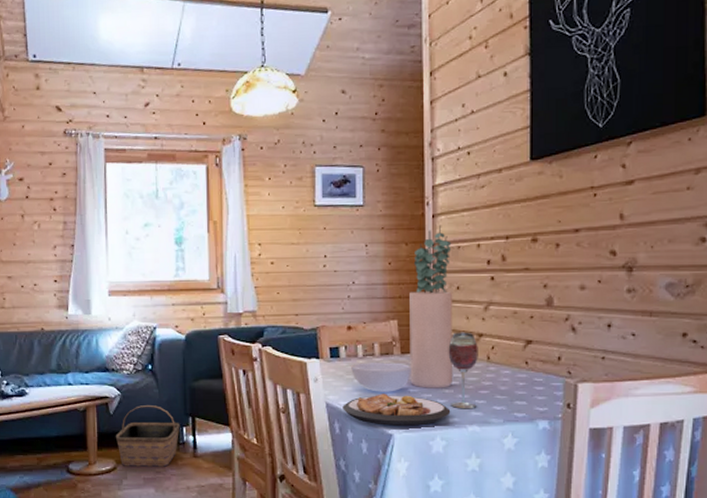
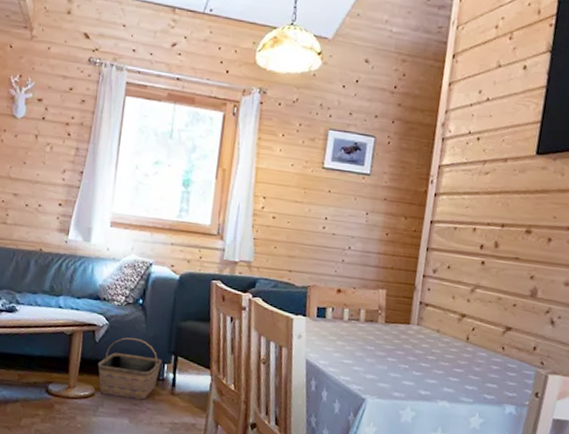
plate: present [343,394,451,427] -> none [321,358,424,395]
bowl: present [351,362,413,392] -> none [335,326,394,359]
vase: present [409,224,453,388] -> none [390,203,449,362]
wineglass: present [448,332,478,409] -> none [425,309,460,386]

